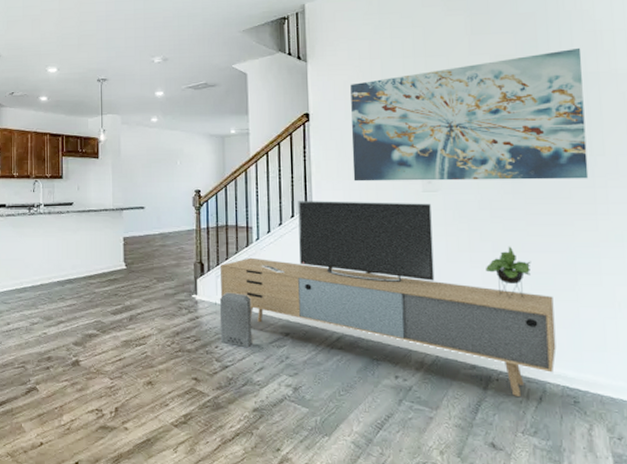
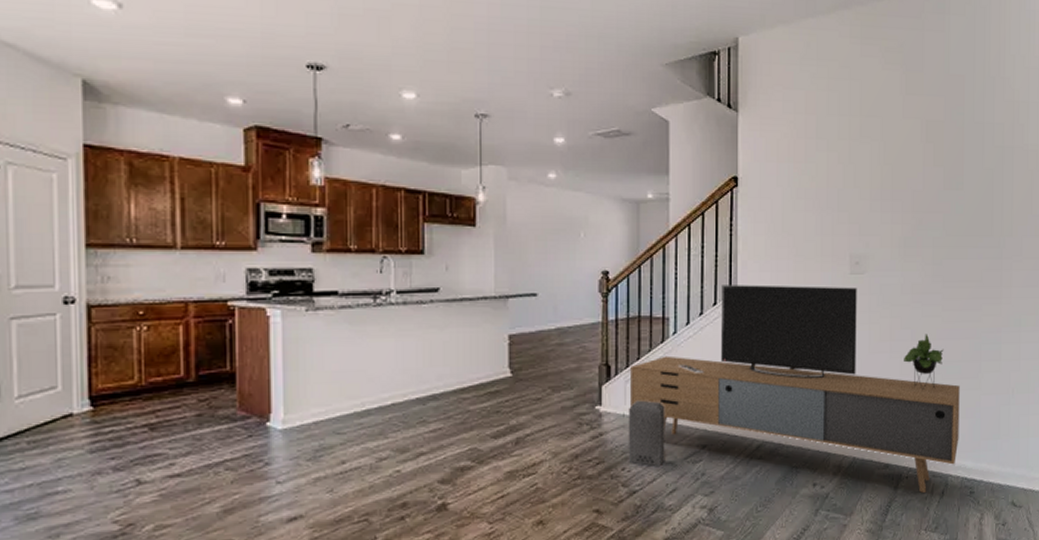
wall art: present [350,47,589,182] -> none [782,118,1001,262]

